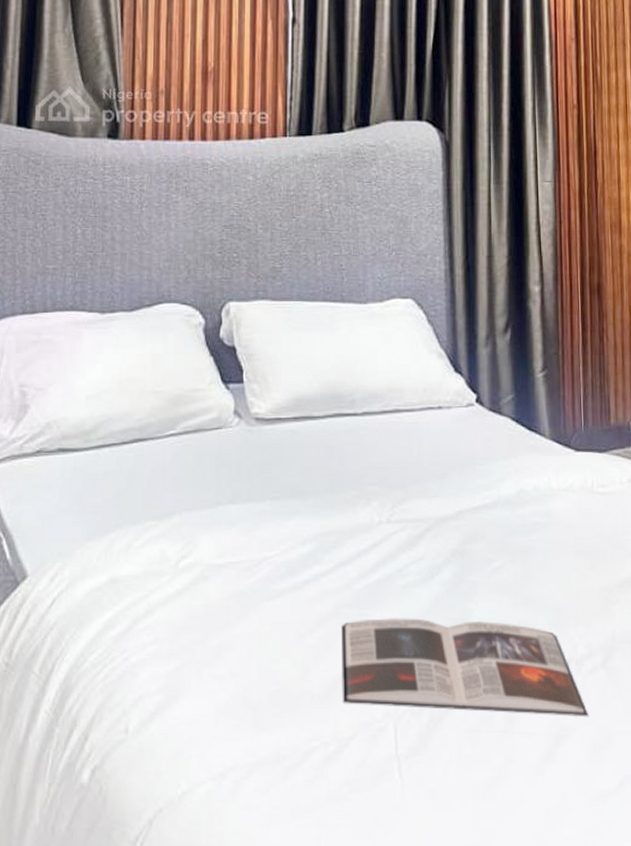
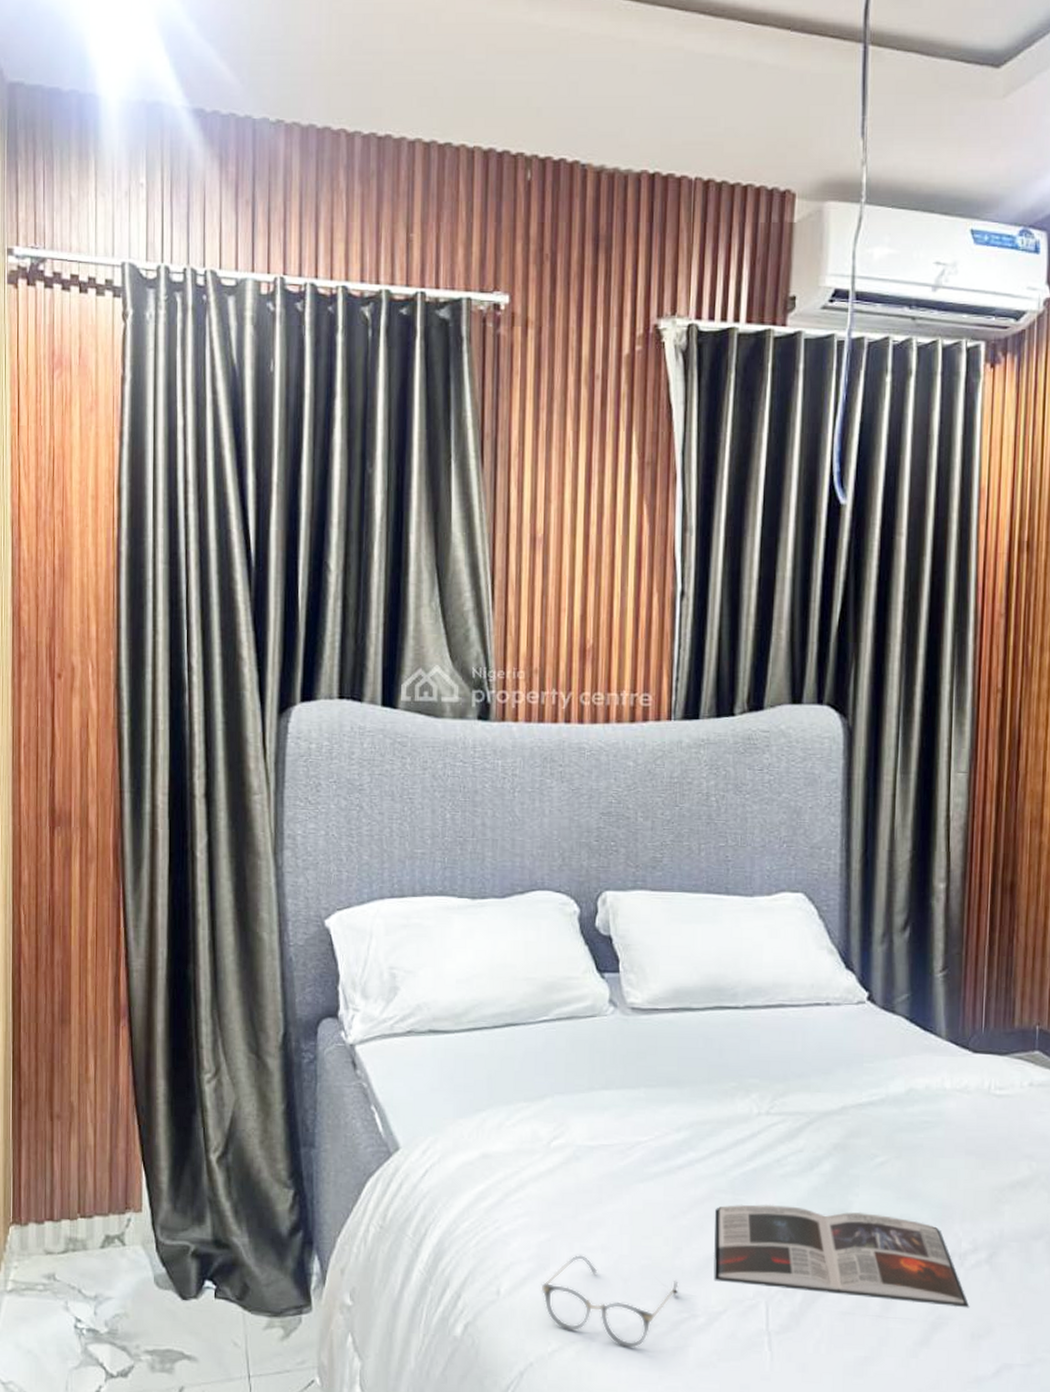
eyeglasses: none [170,684,308,784] -> present [541,1255,679,1348]

